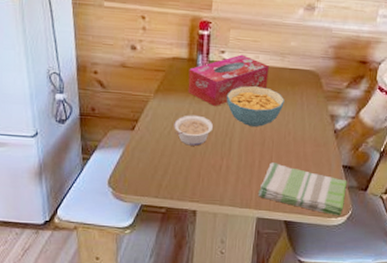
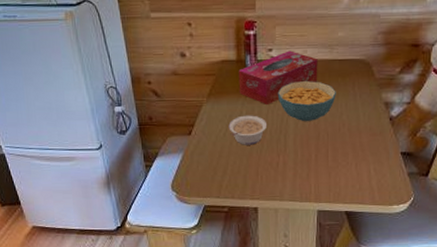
dish towel: present [257,162,347,216] -> none [316,155,407,204]

